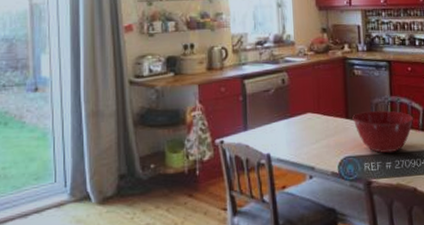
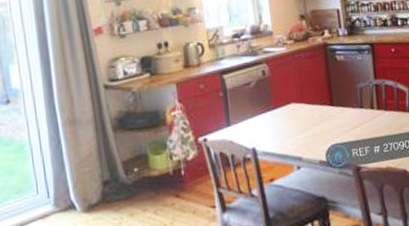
mixing bowl: present [352,110,414,154] -> none [337,94,400,138]

